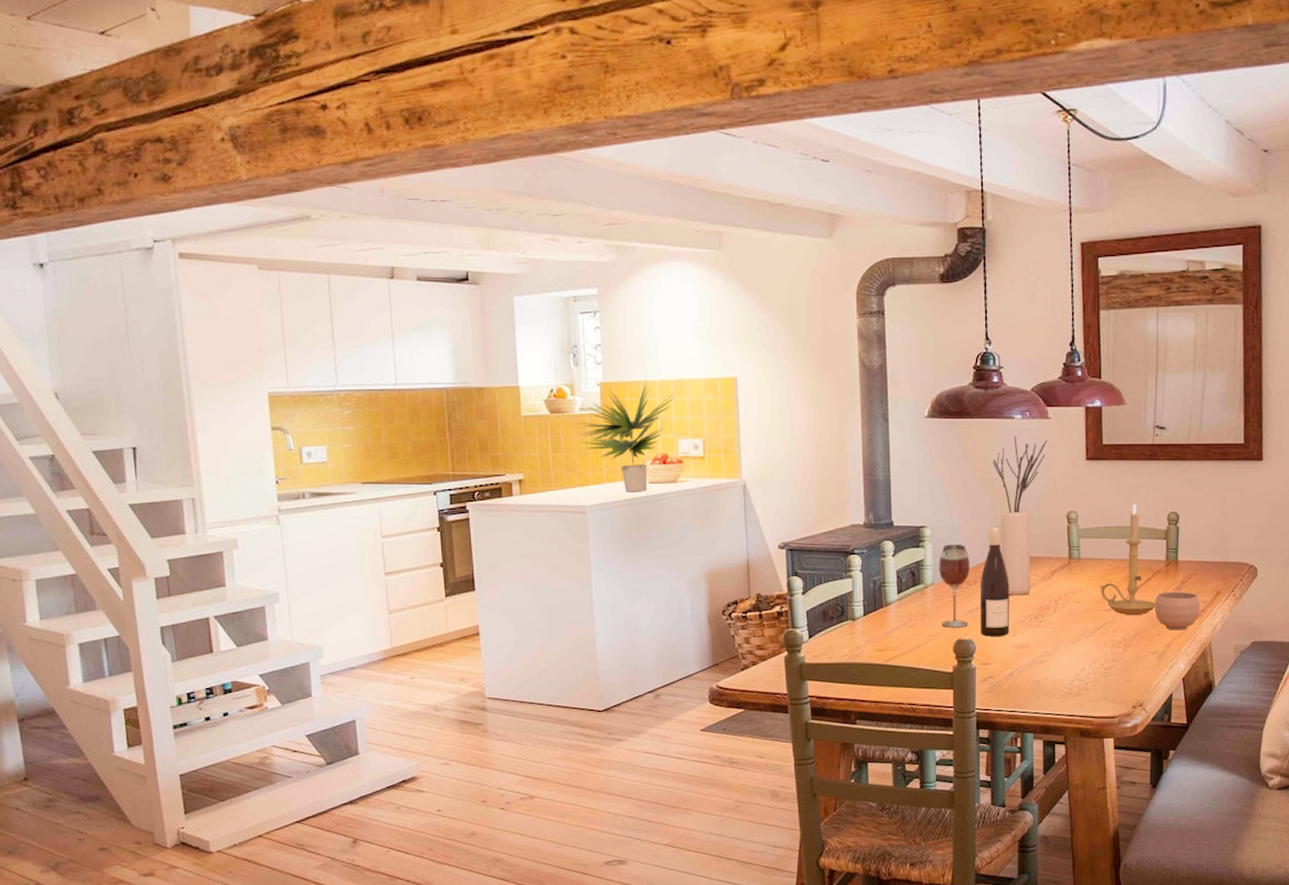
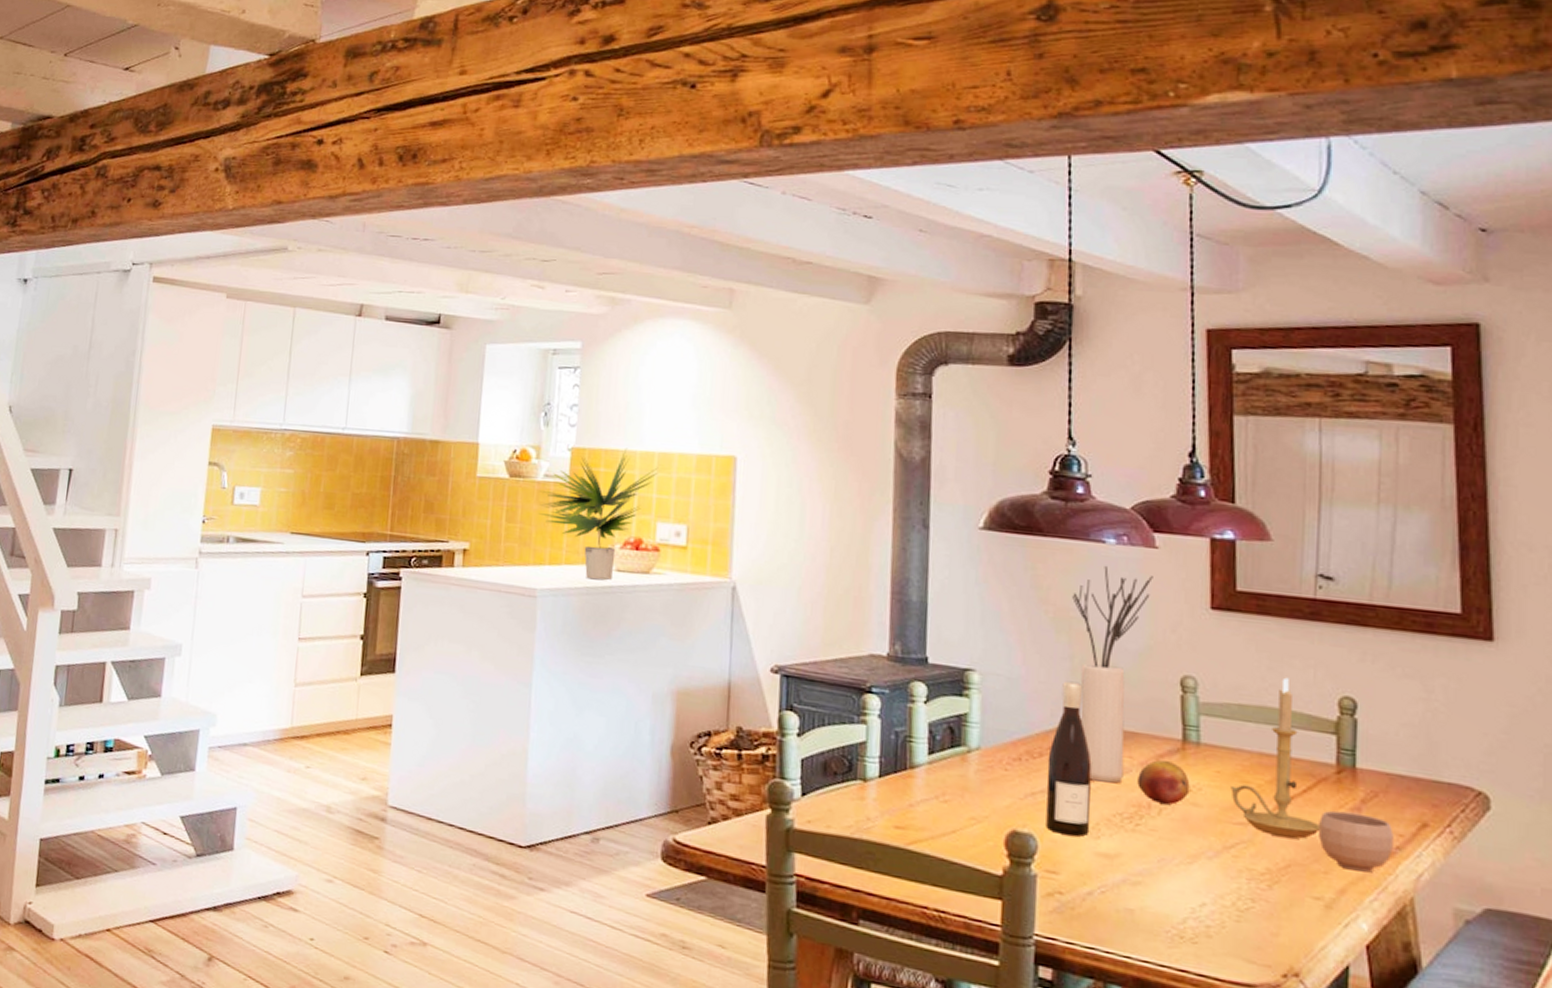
wineglass: present [938,544,971,628] -> none [988,697,1035,815]
fruit: none [1040,574,1074,604] -> present [1137,760,1190,805]

